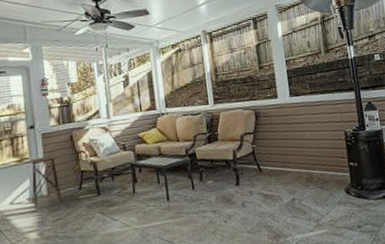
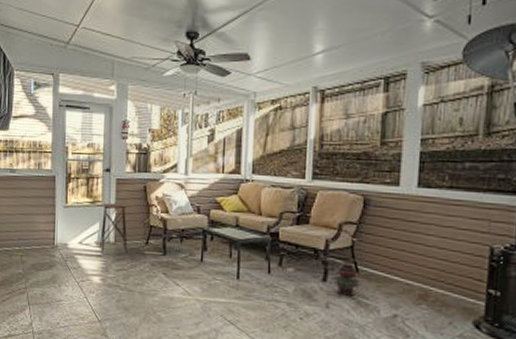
lantern: none [243,164,266,193] -> present [331,260,362,296]

